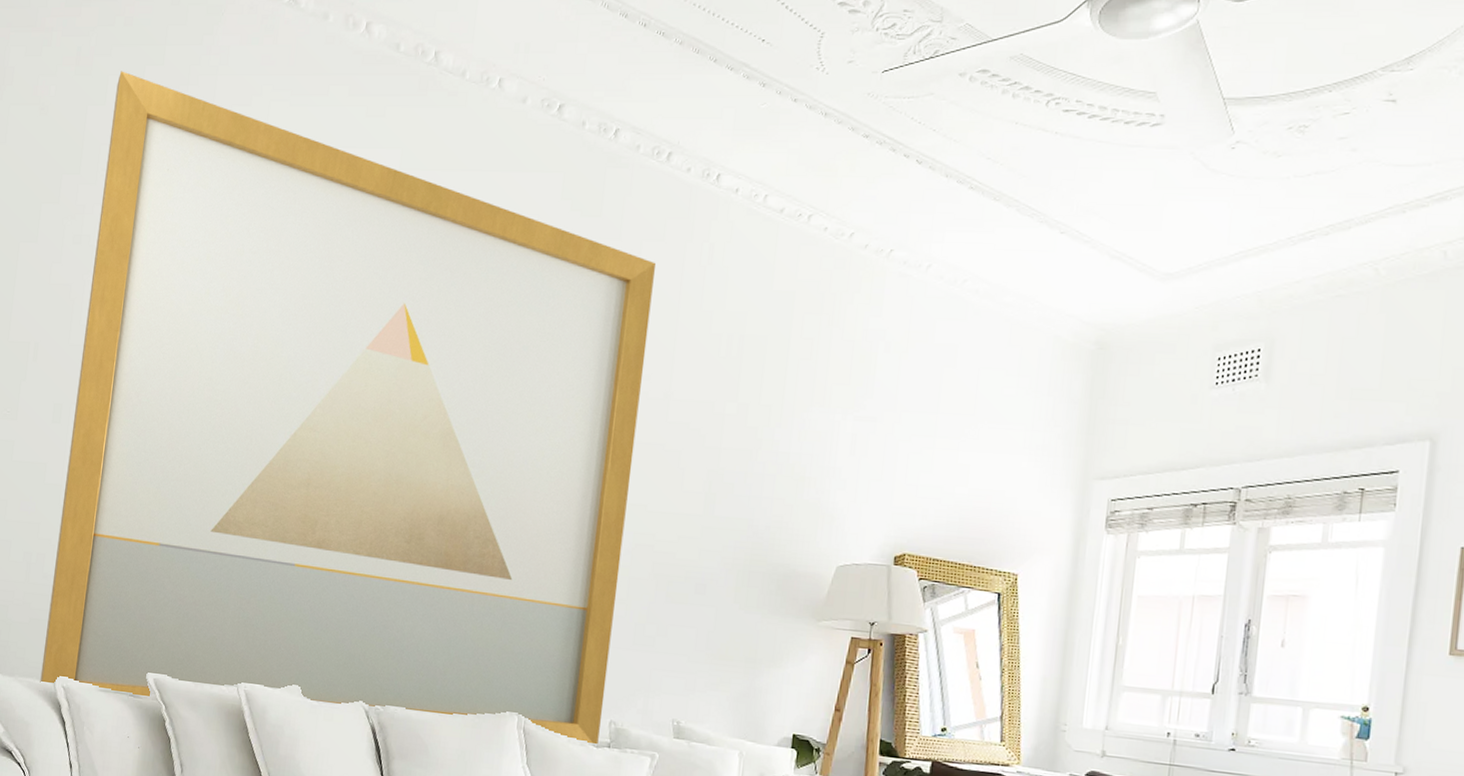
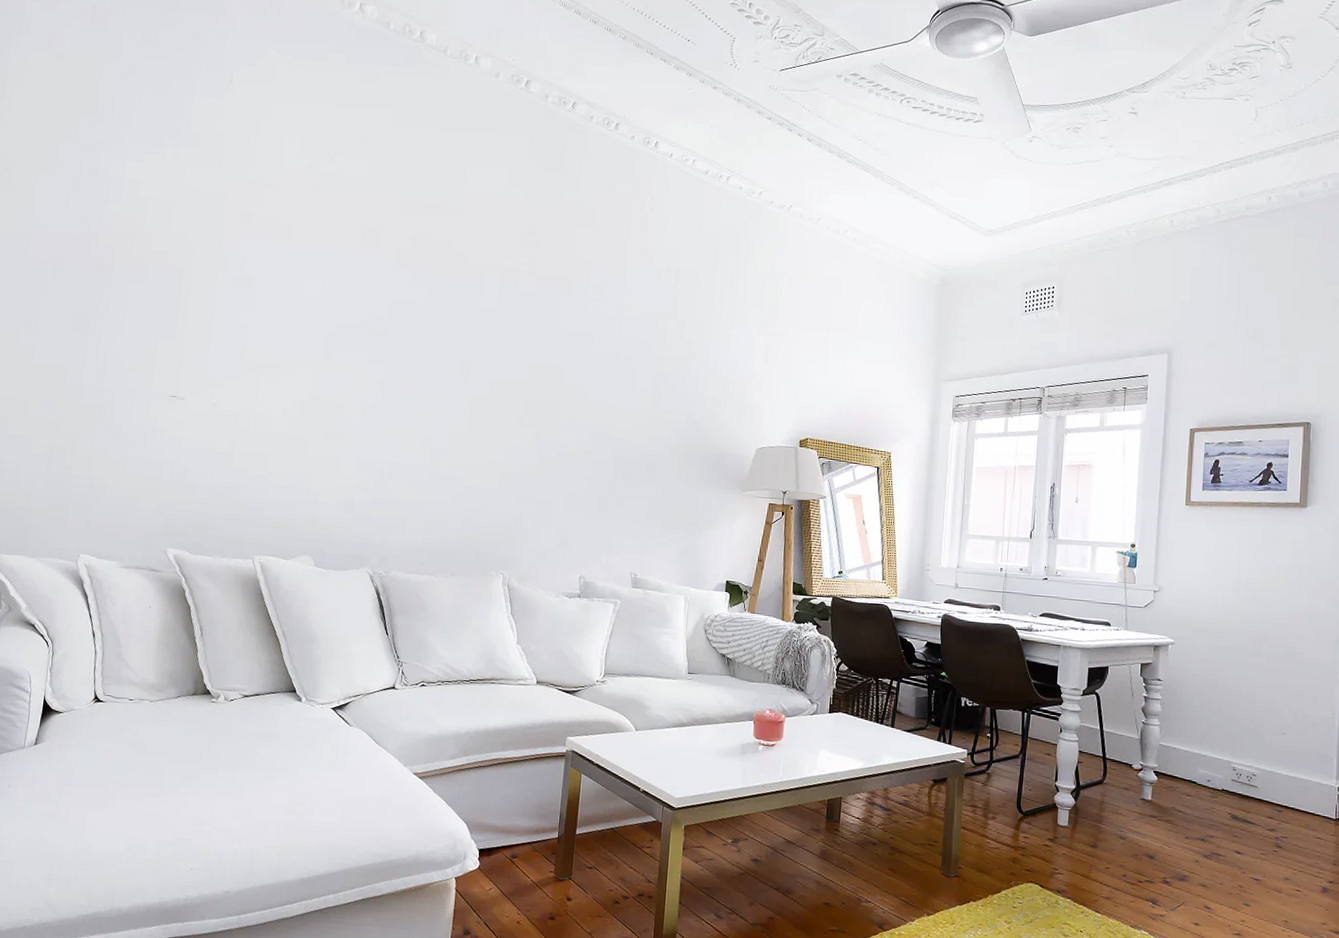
wall art: present [40,71,656,744] -> none [62,28,608,595]

